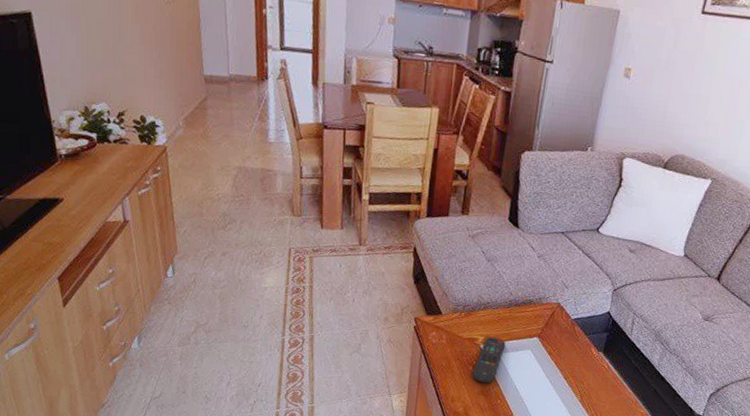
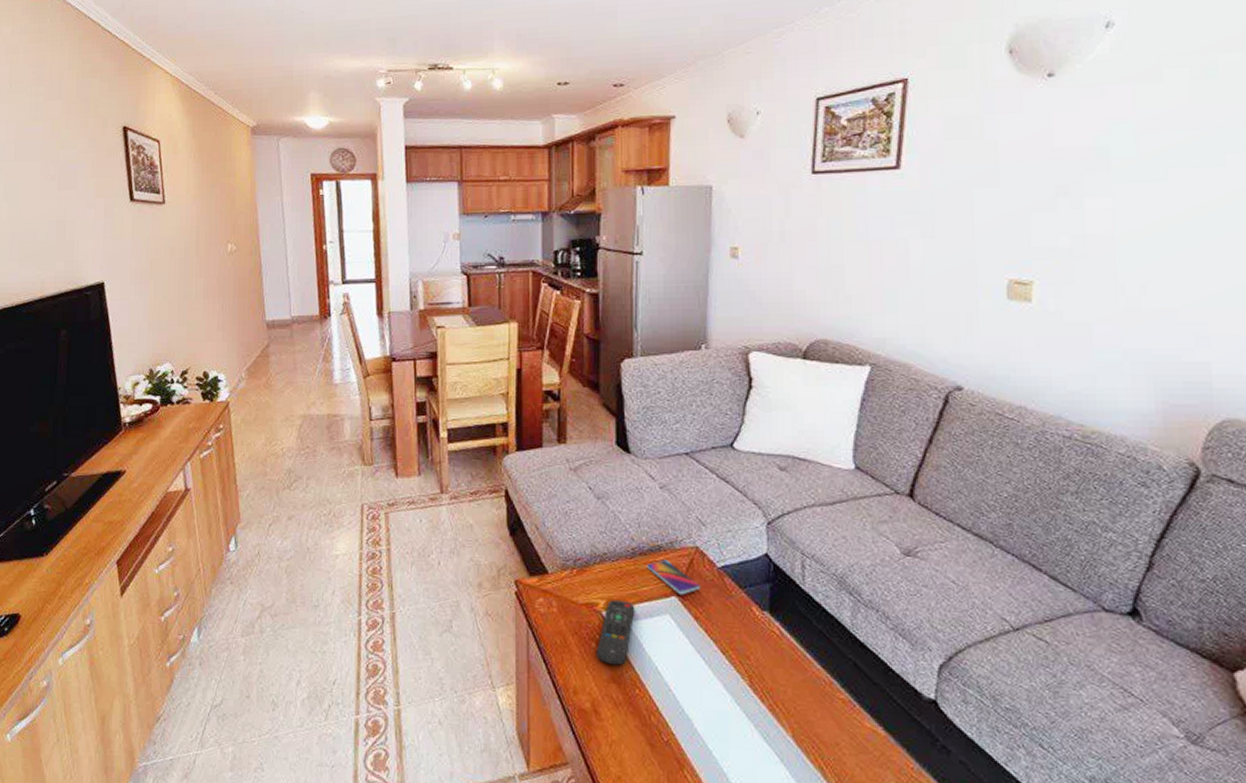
smartphone: none [519,310,557,337] -> present [647,559,700,596]

